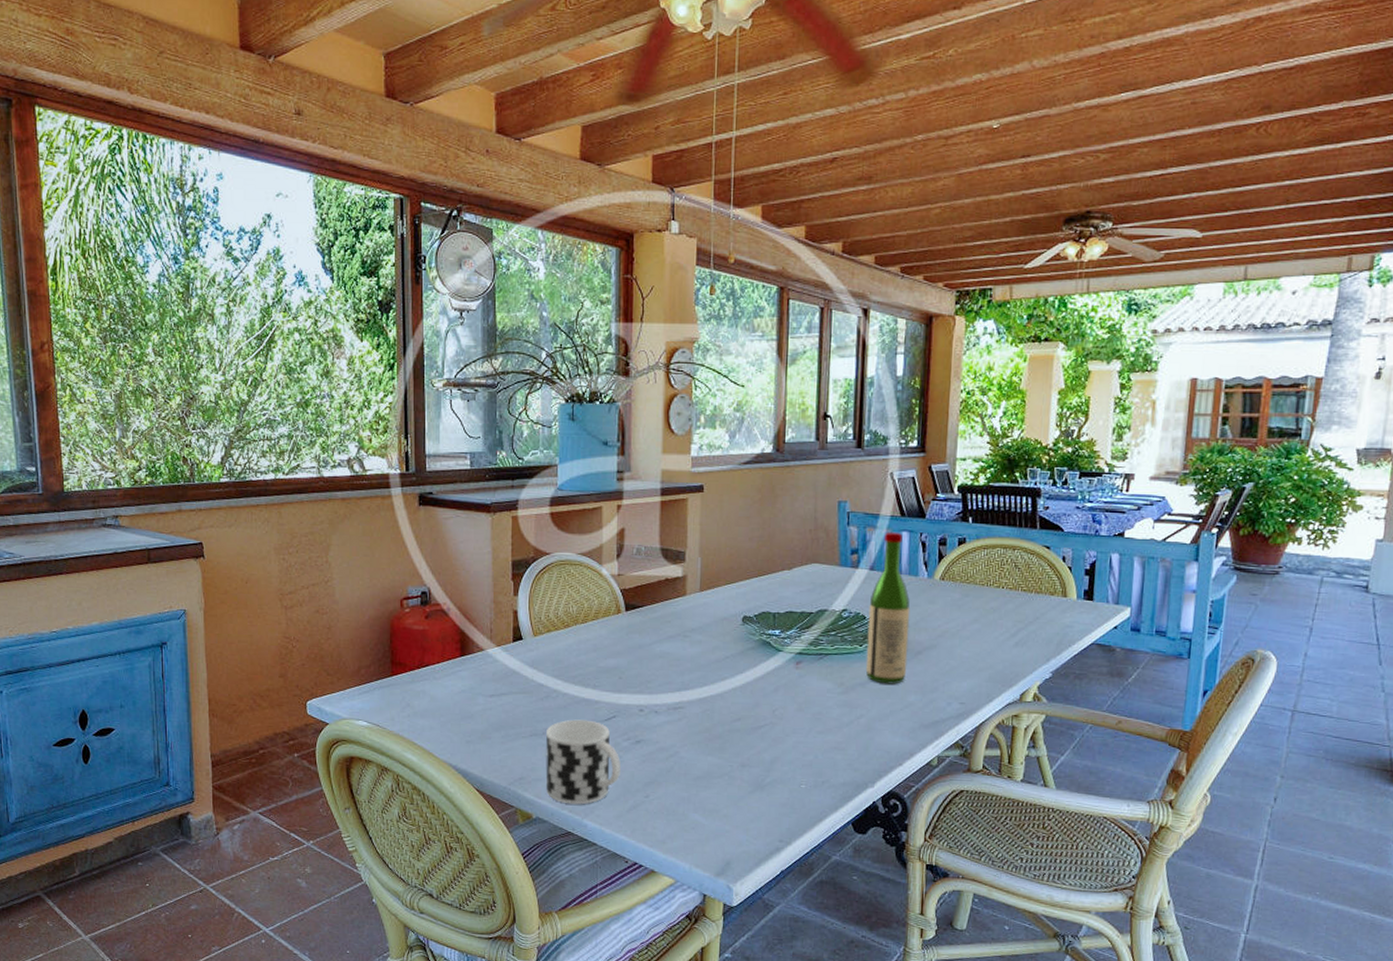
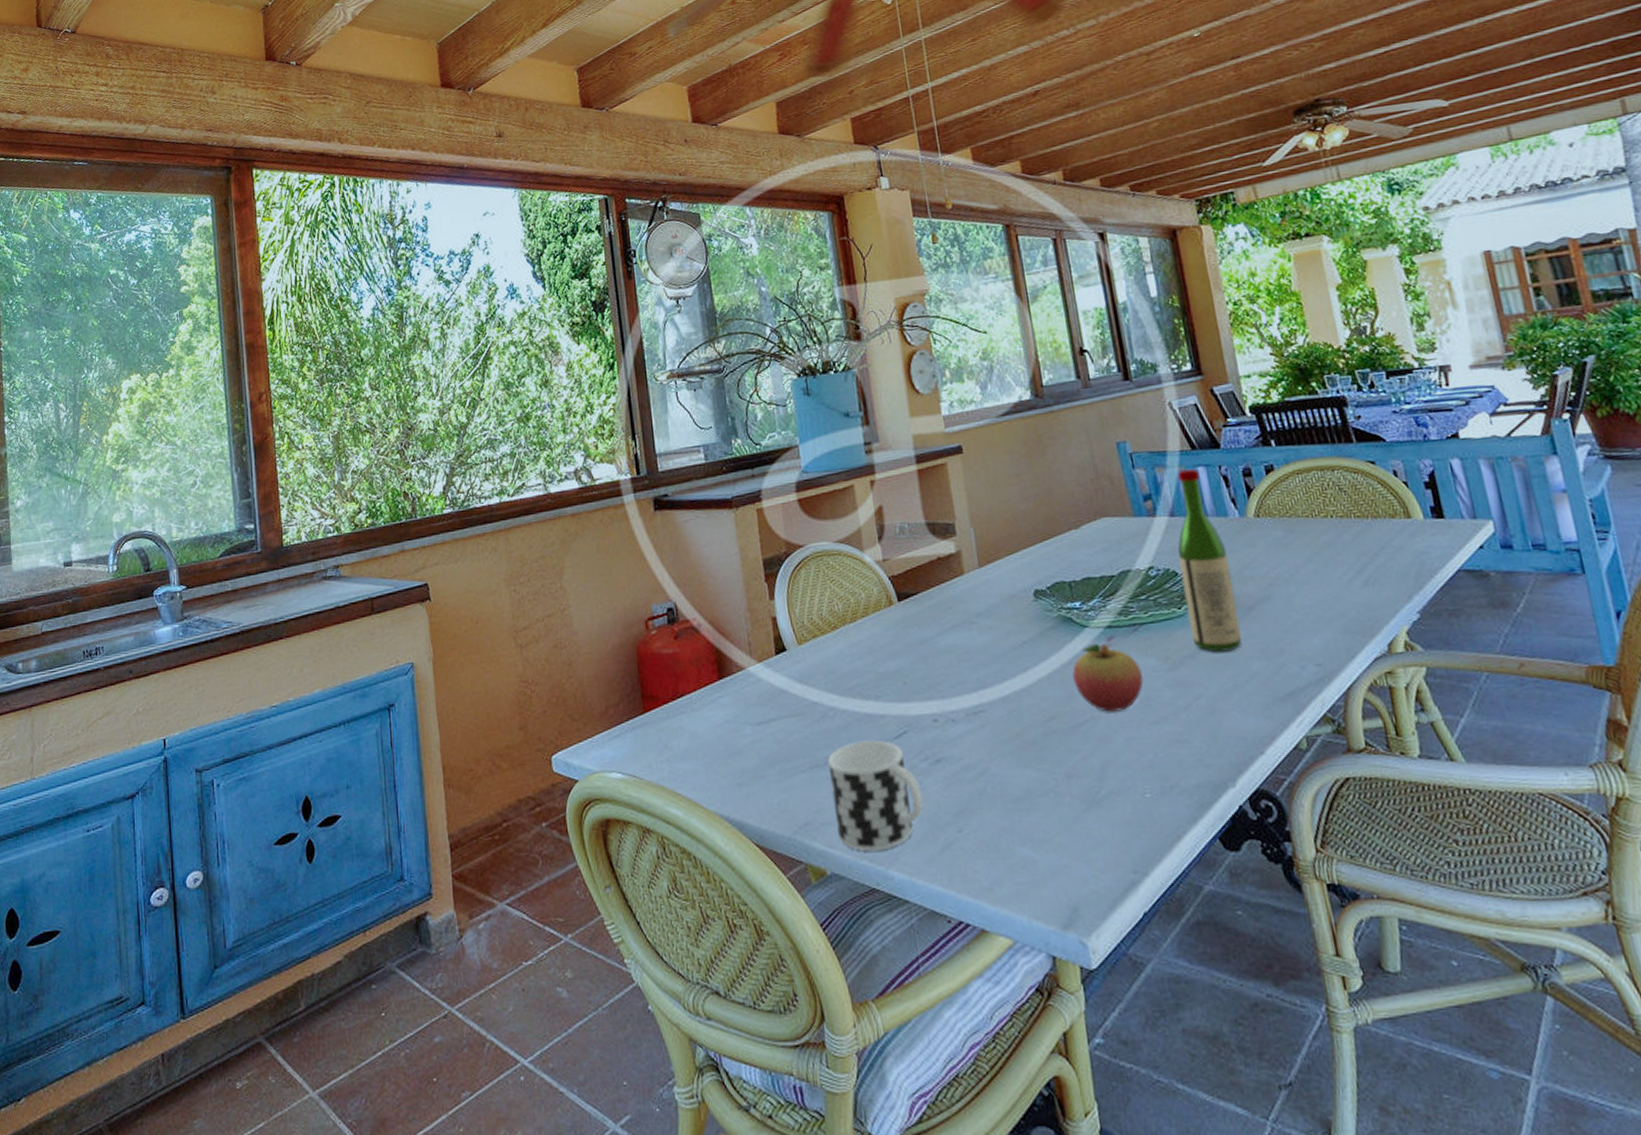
fruit: none [762,665,819,721] -> present [1072,643,1143,712]

